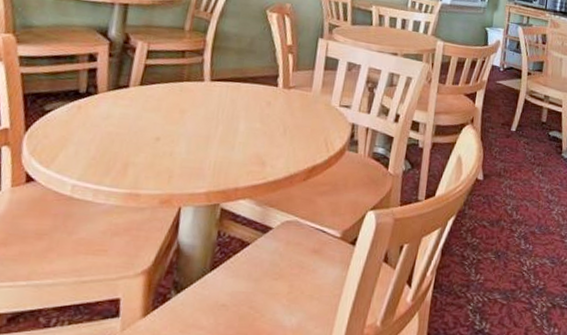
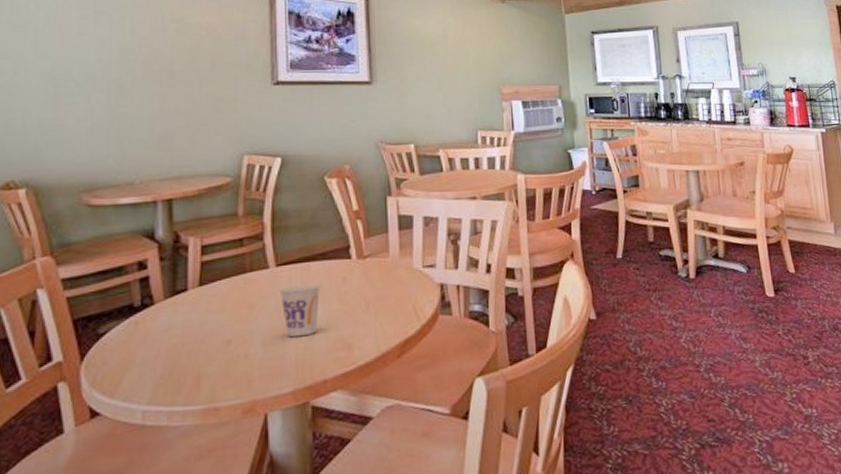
cup: none [209,101,247,147] -> present [279,284,321,338]

